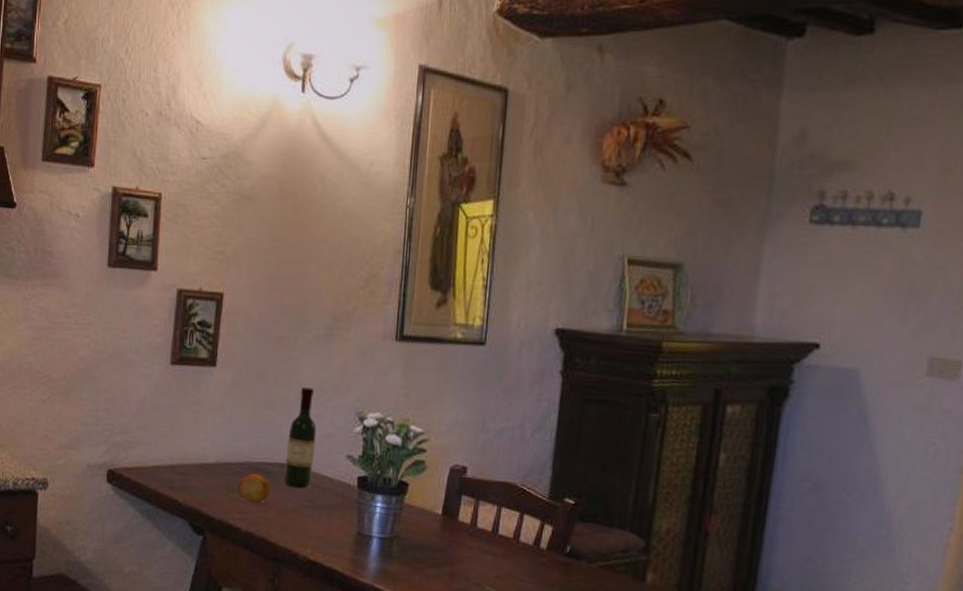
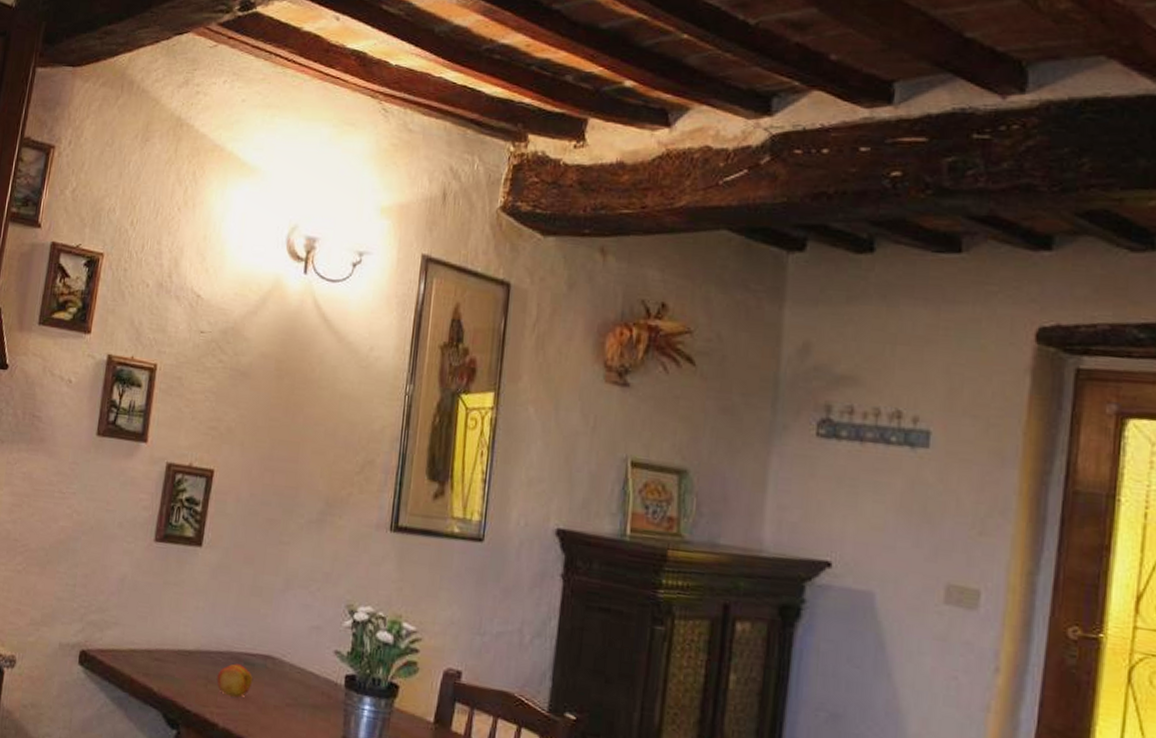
wine bottle: present [284,387,317,489] -> none [267,574,304,685]

